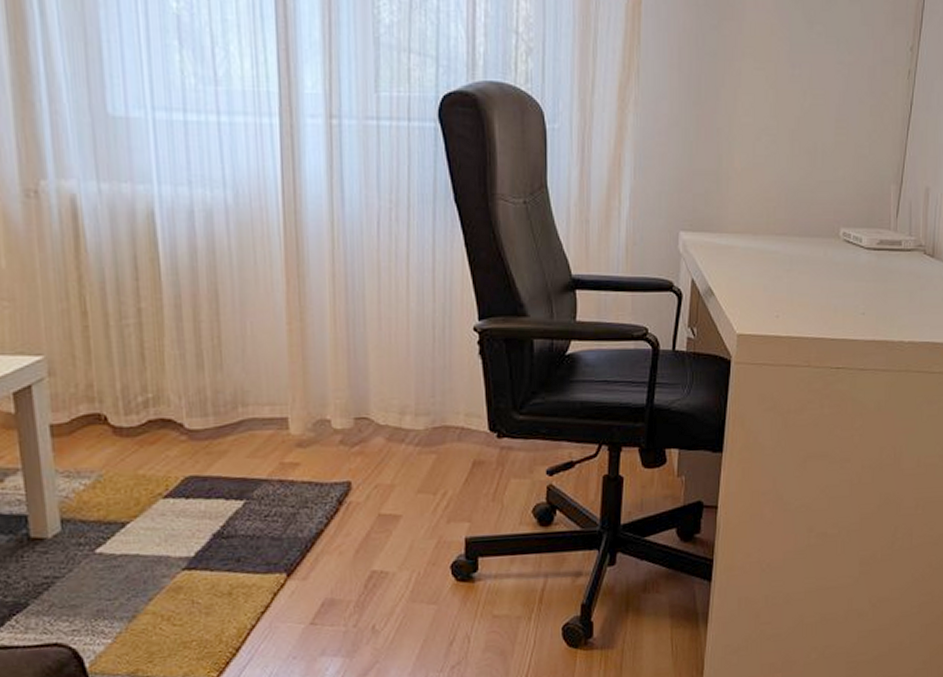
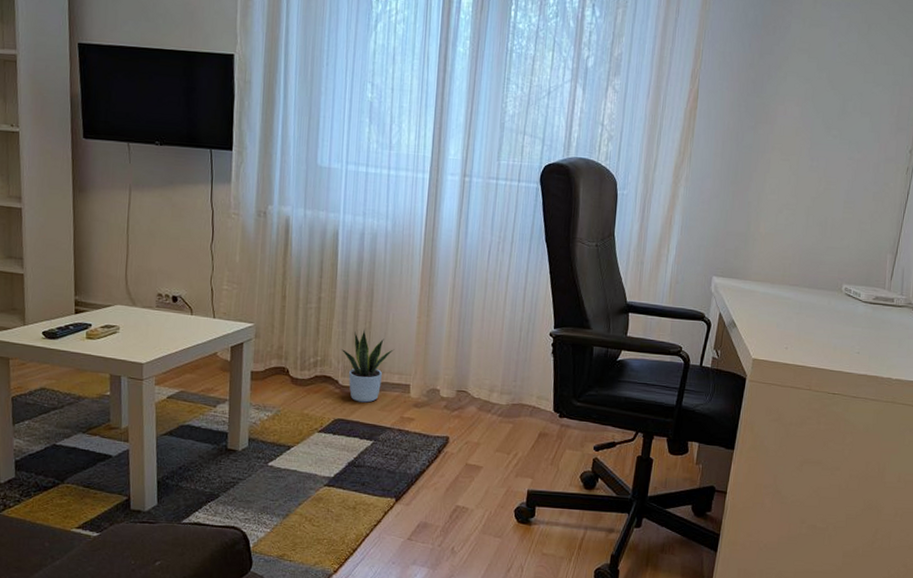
potted plant: none [181,348,260,450] -> present [341,330,395,403]

